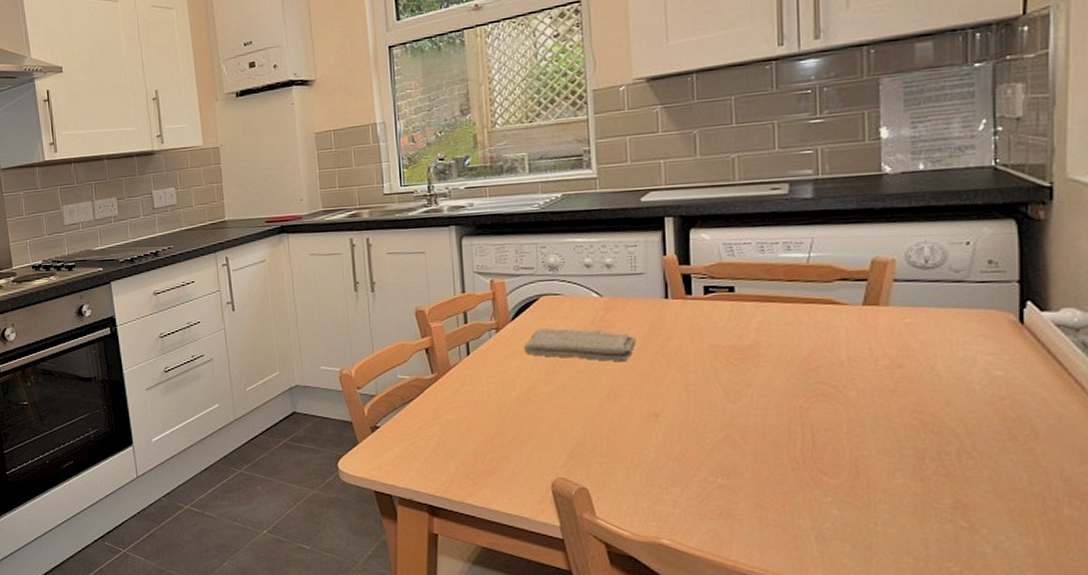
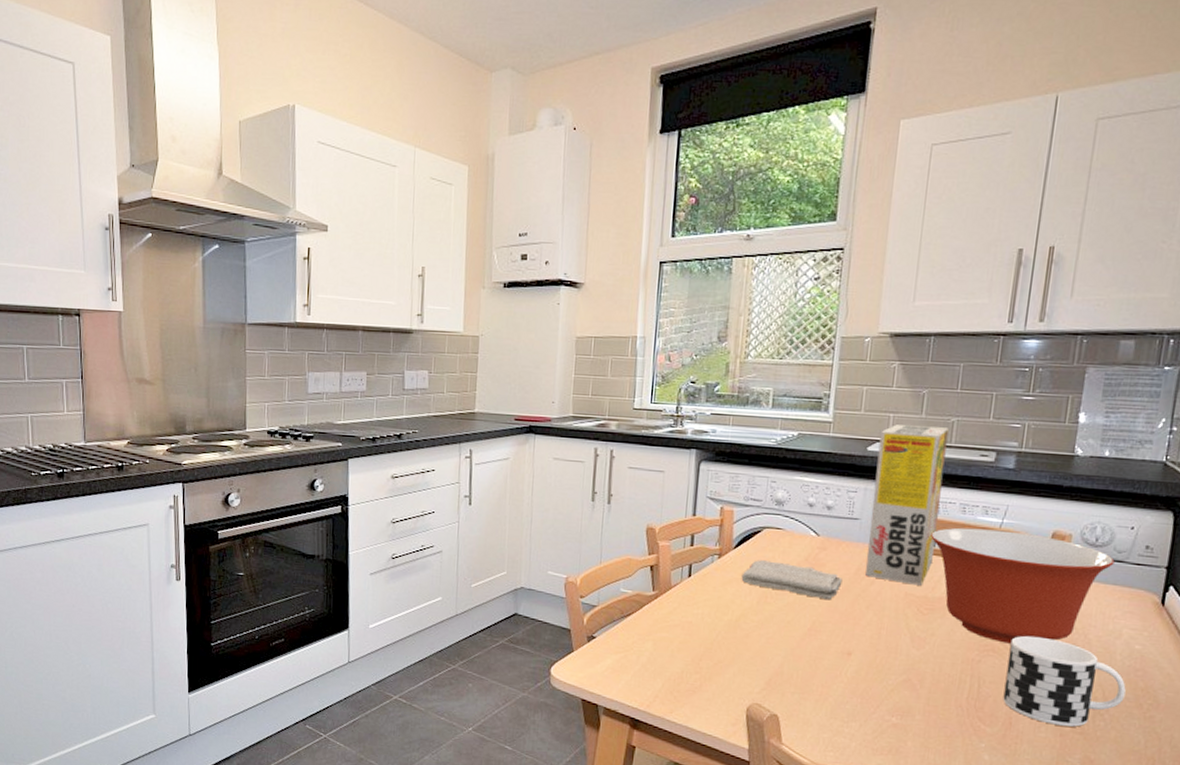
cereal box: none [653,165,735,335] -> present [865,424,949,586]
mixing bowl: none [728,264,953,386] -> present [930,527,1115,644]
cup: none [842,374,993,469] -> present [1003,635,1126,727]

